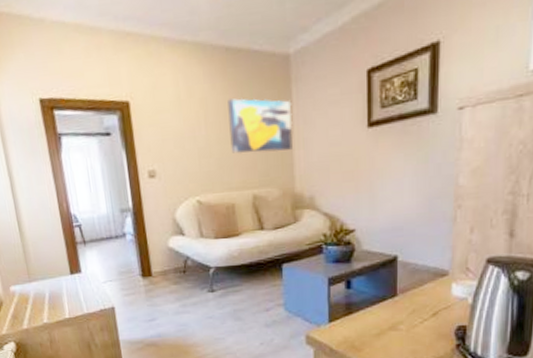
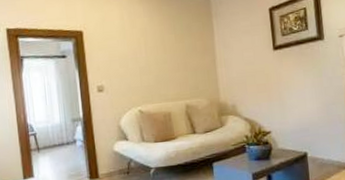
wall art: present [227,98,293,154] -> none [163,29,216,72]

